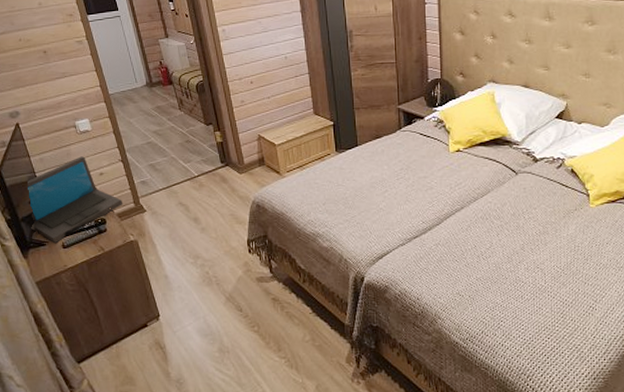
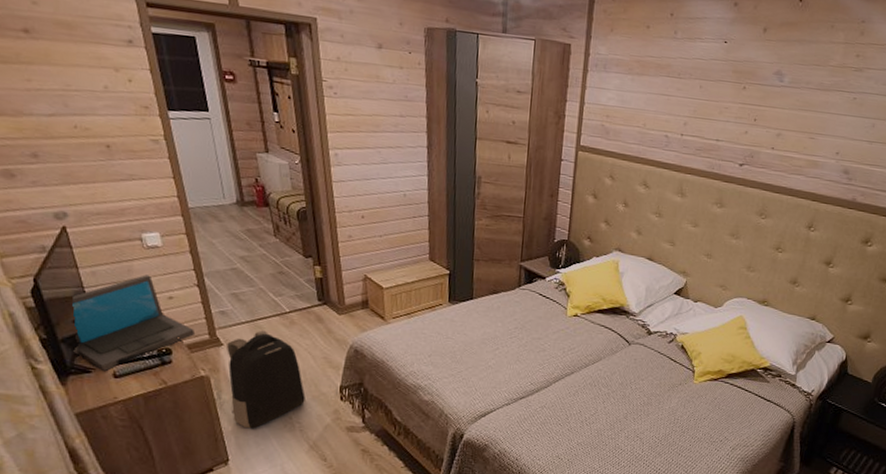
backpack: none [149,194,219,286] -> present [227,330,306,429]

